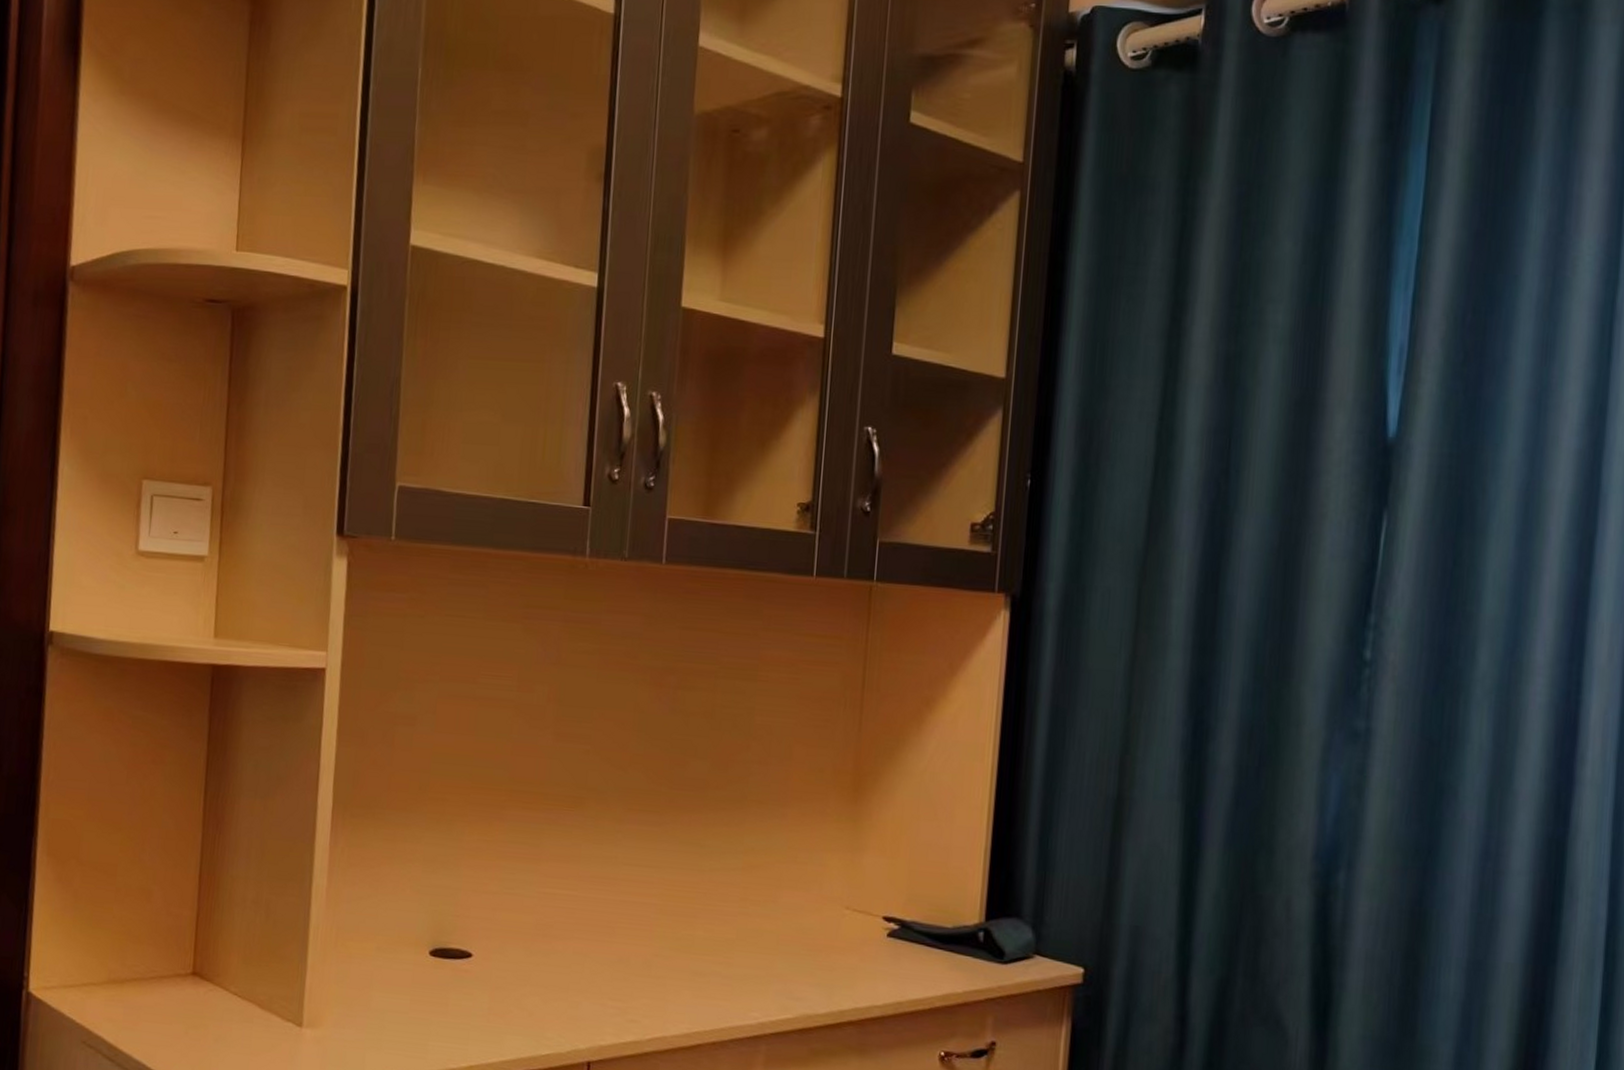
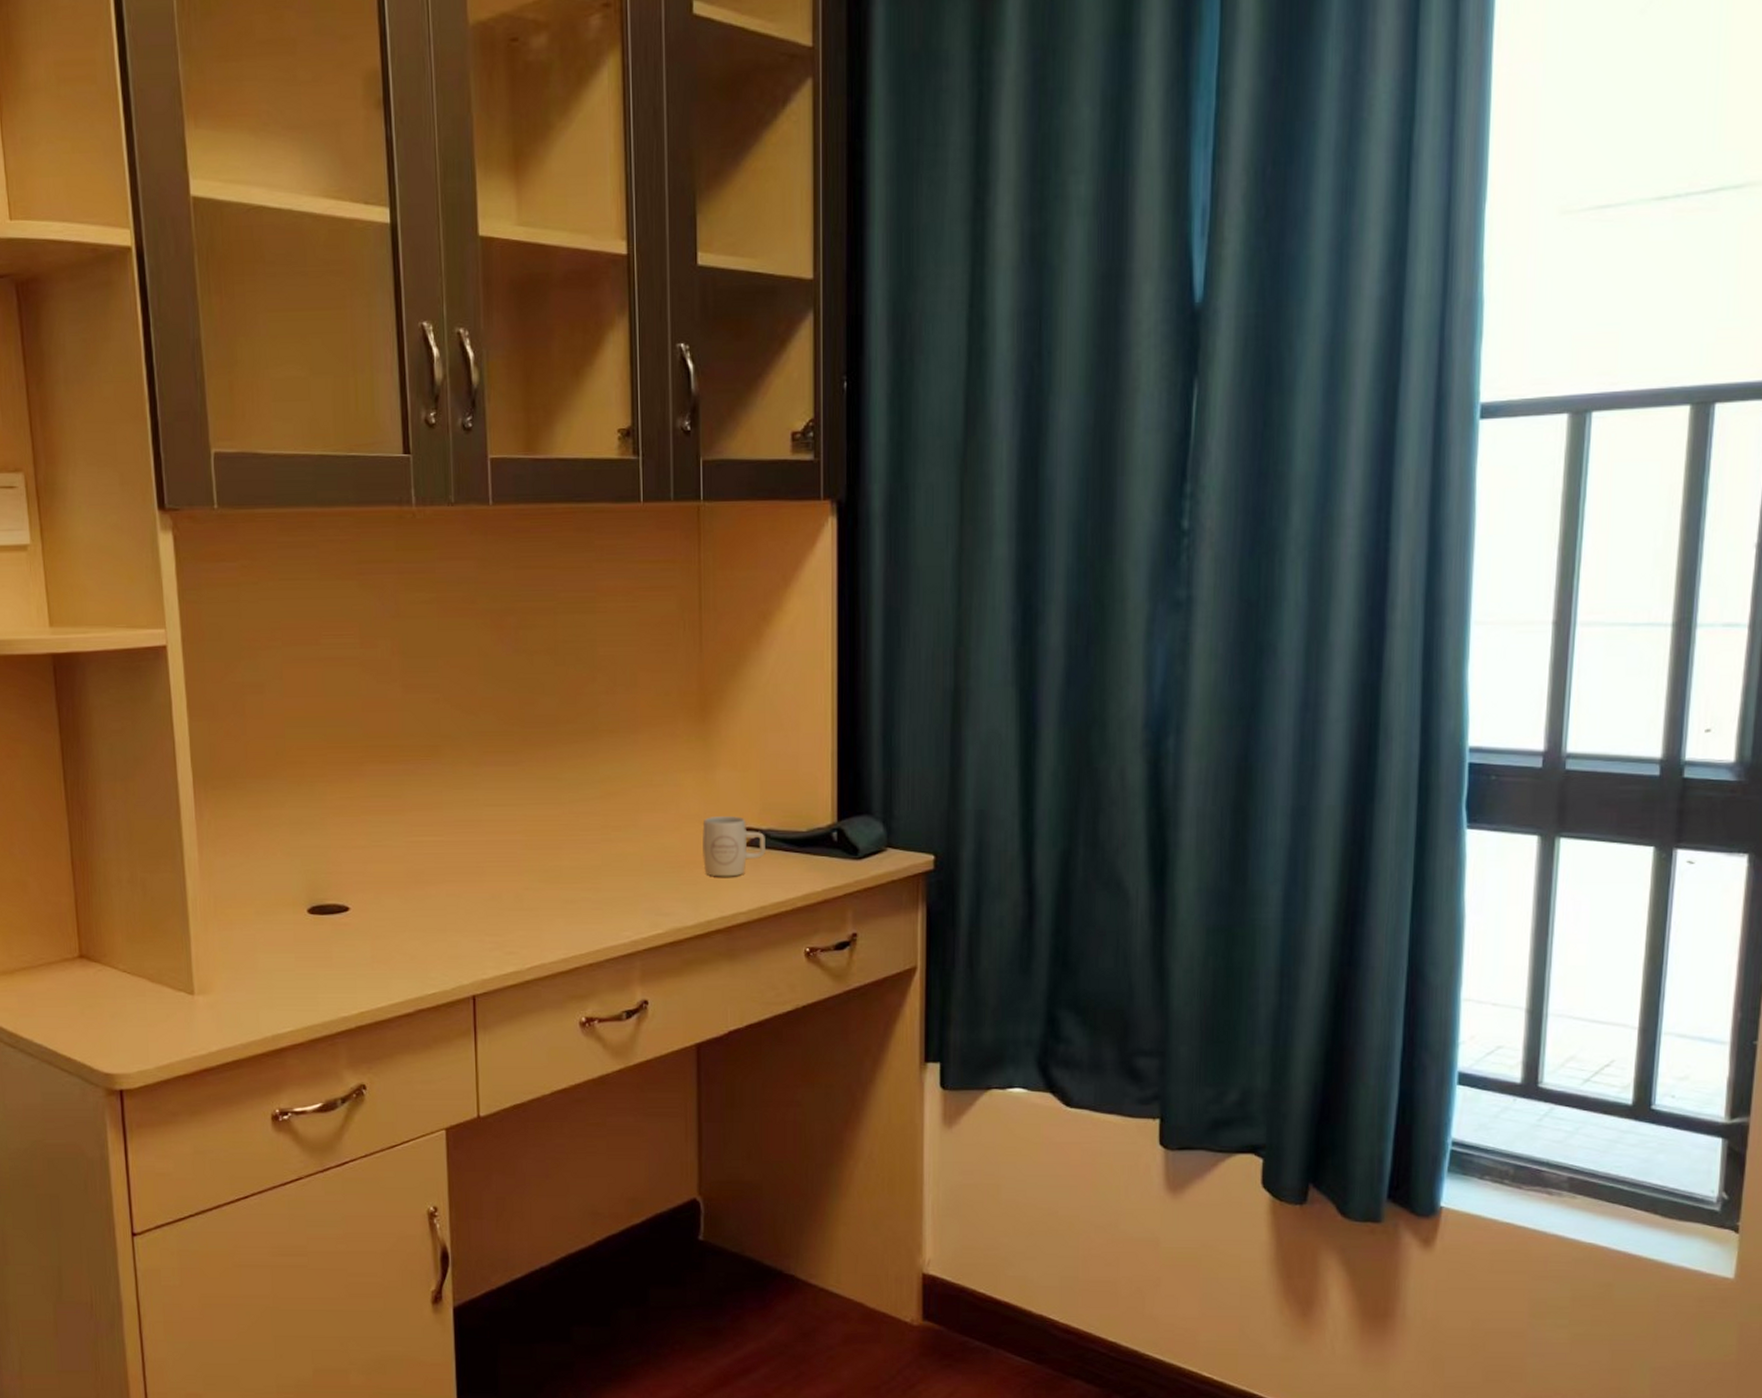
mug: none [841,901,909,968] -> present [702,815,765,877]

